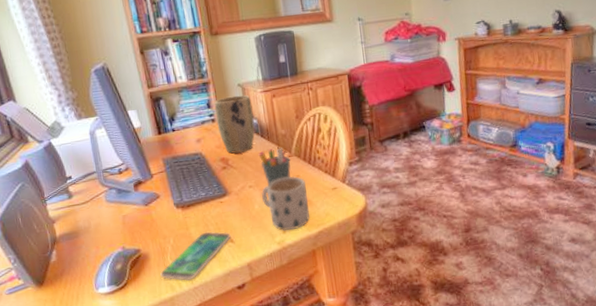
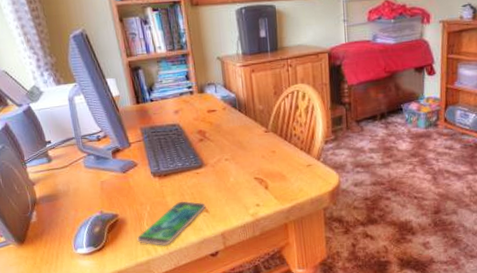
plant pot: present [214,95,255,154] -> none [192,68,233,127]
pen holder: present [258,148,291,186] -> none [235,123,267,159]
mug: present [262,175,310,231] -> none [237,151,284,204]

